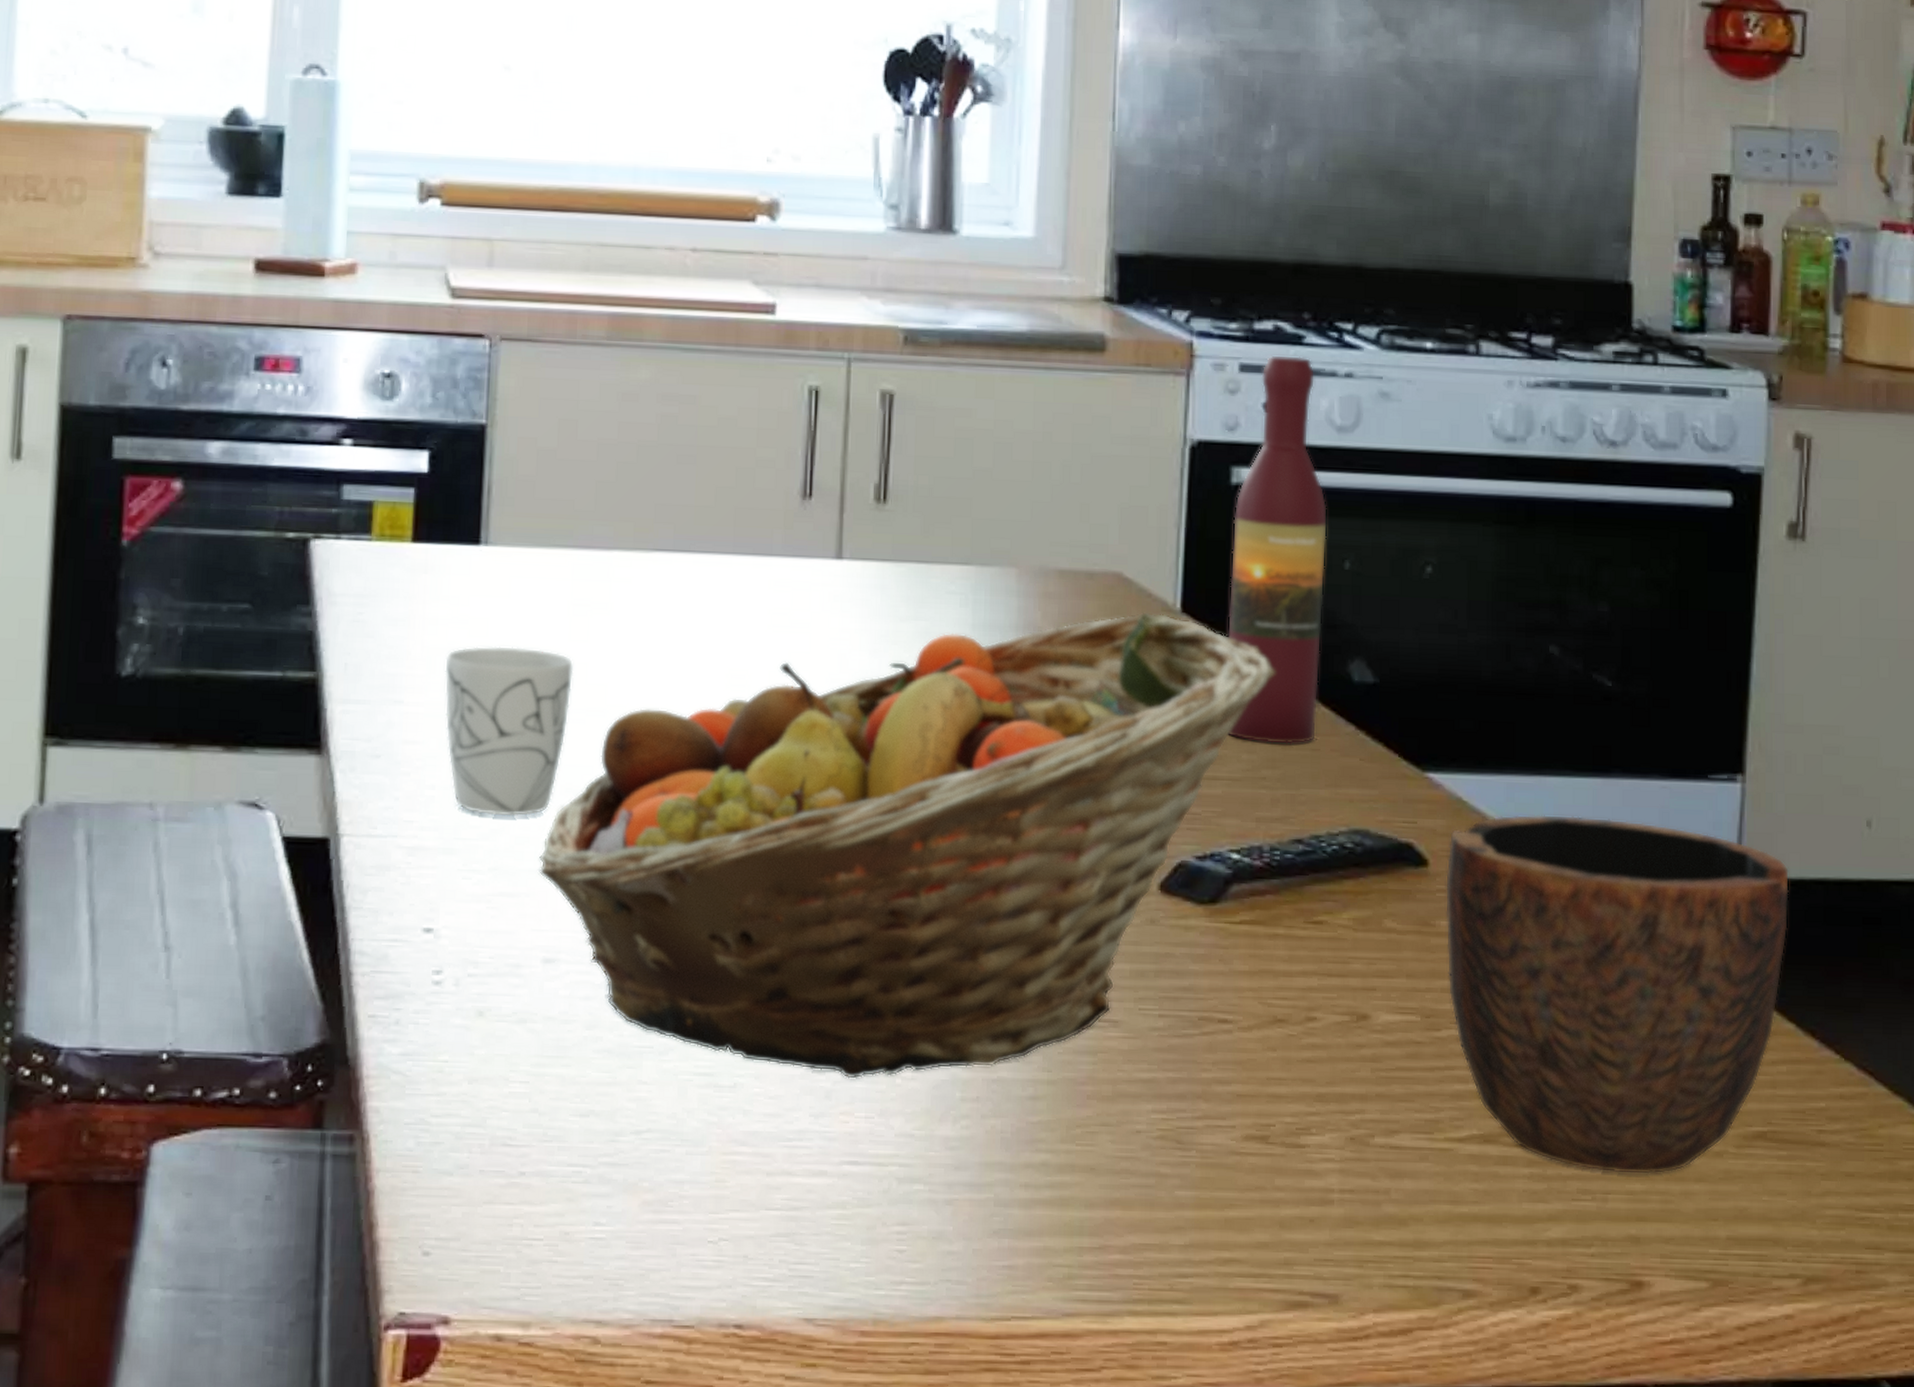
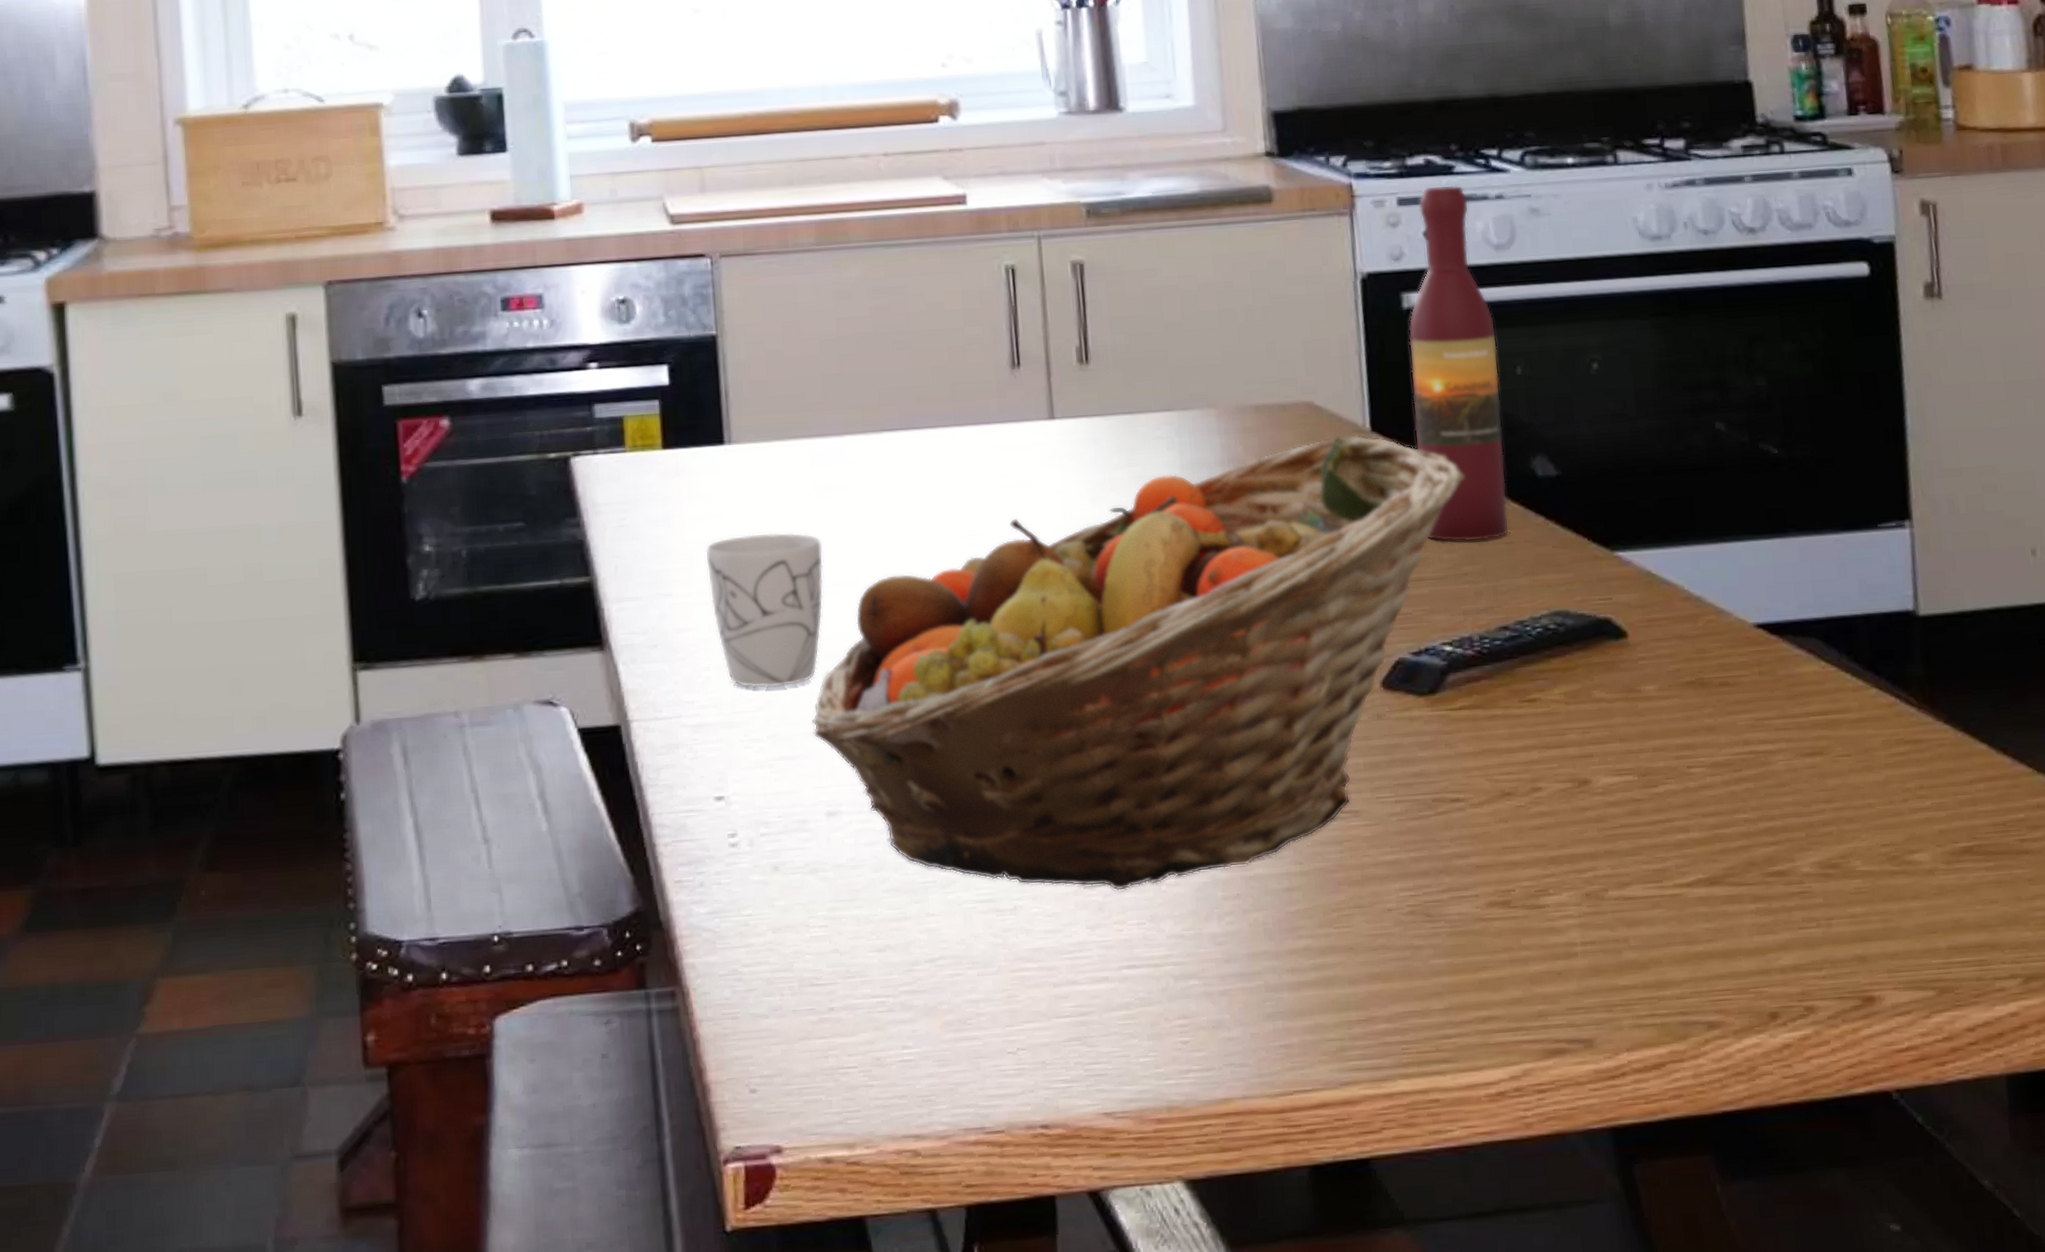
bowl: present [1445,814,1790,1175] -> none [1643,574,1970,900]

